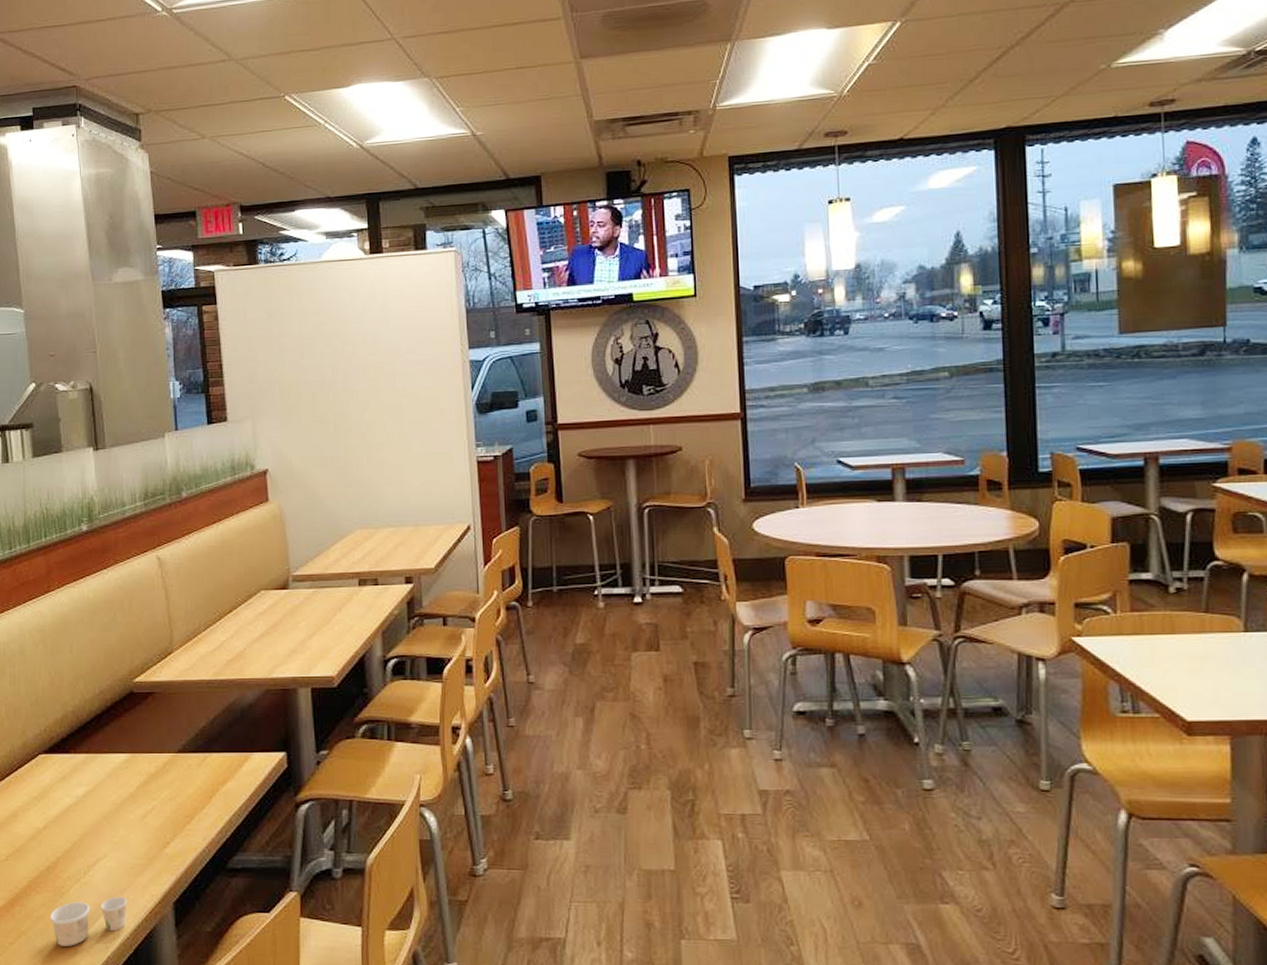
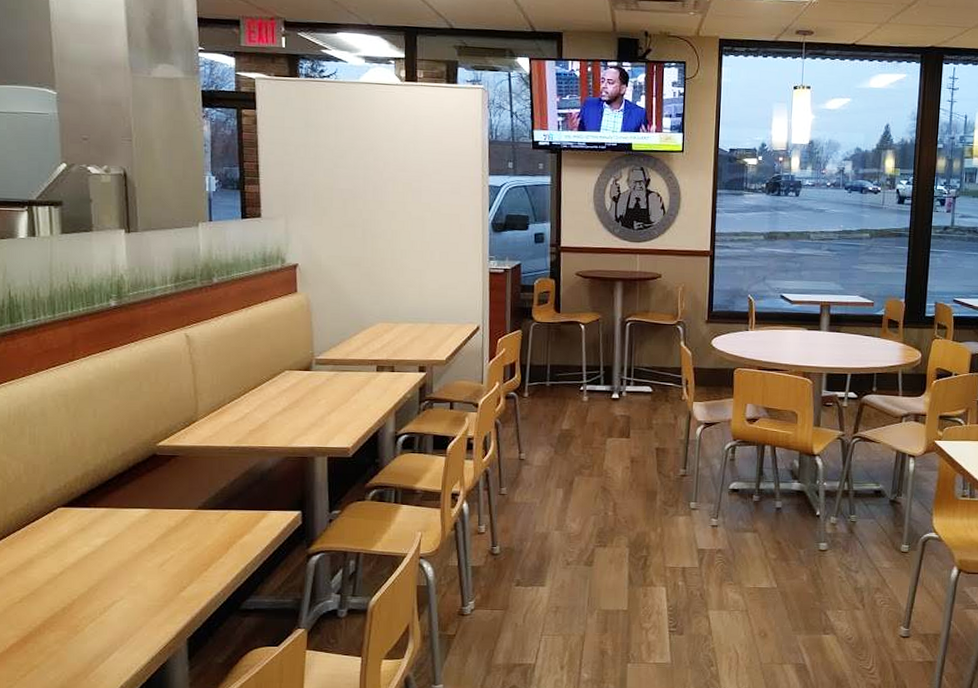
paper cup: present [50,896,127,946] -> none [63,633,142,678]

